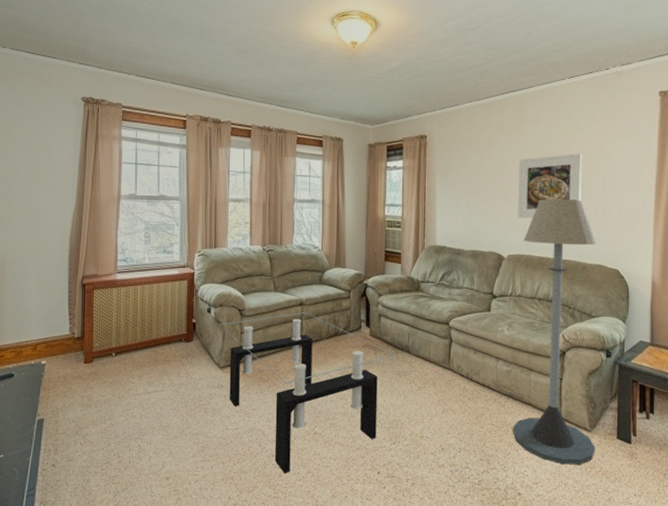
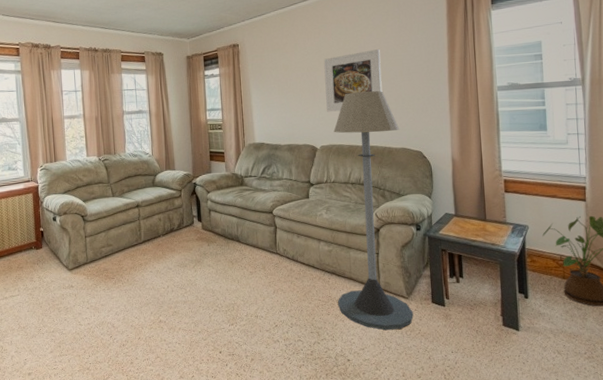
coffee table: present [219,312,396,474] -> none [65,213,227,361]

